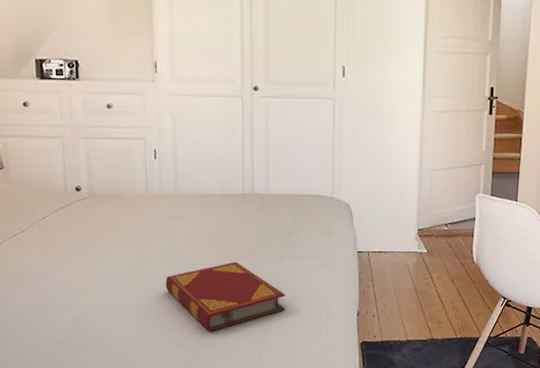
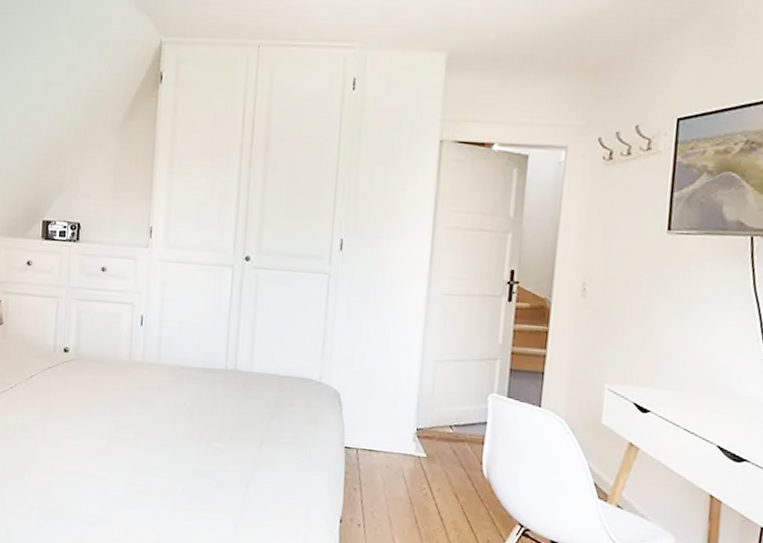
hardback book: present [165,261,285,332] -> none [138,442,261,518]

